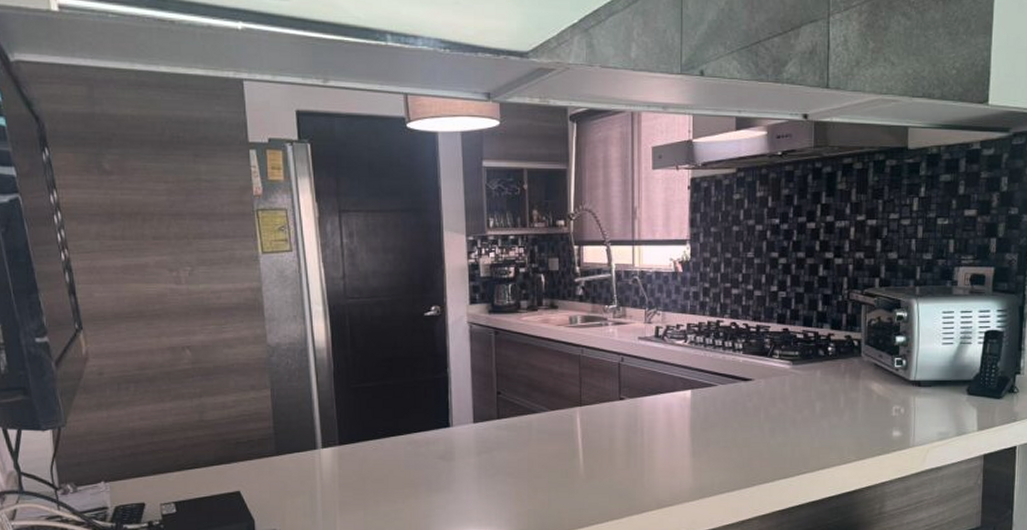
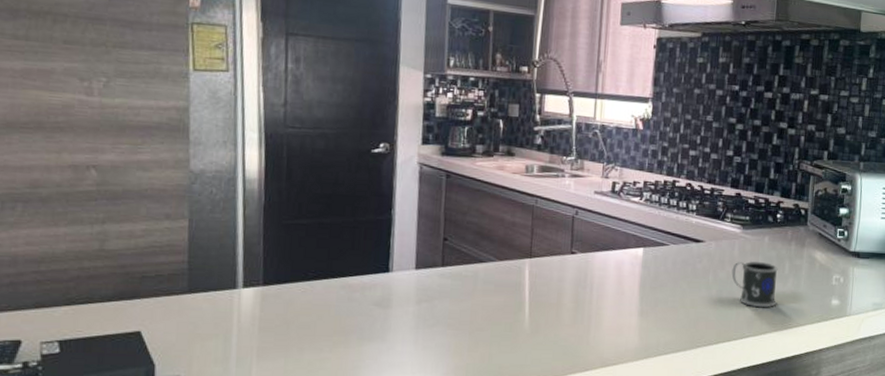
mug: none [784,397,833,443] -> present [731,261,778,308]

